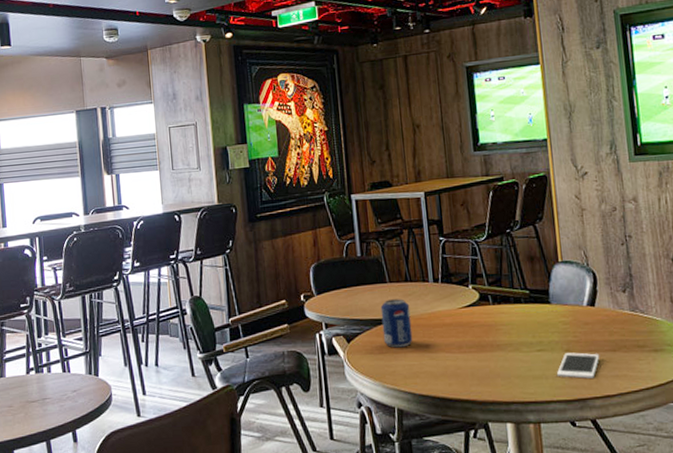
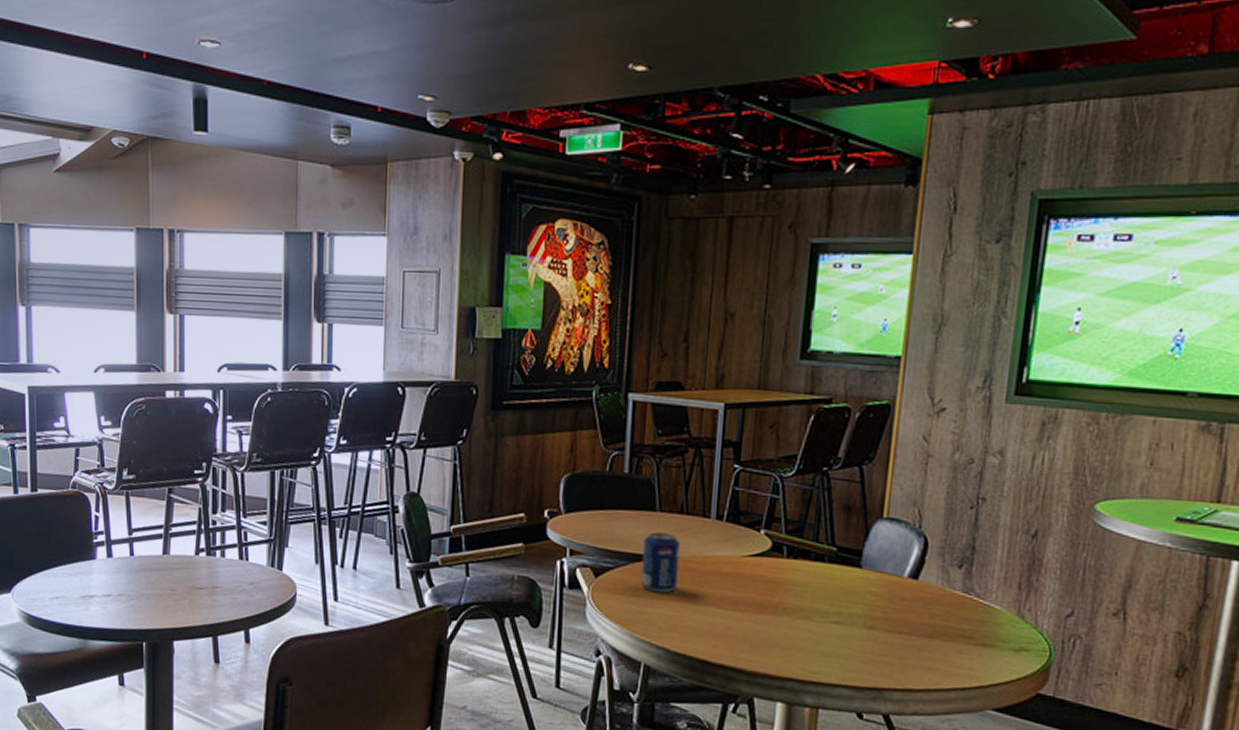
cell phone: present [556,352,600,379] -> none [851,631,912,666]

